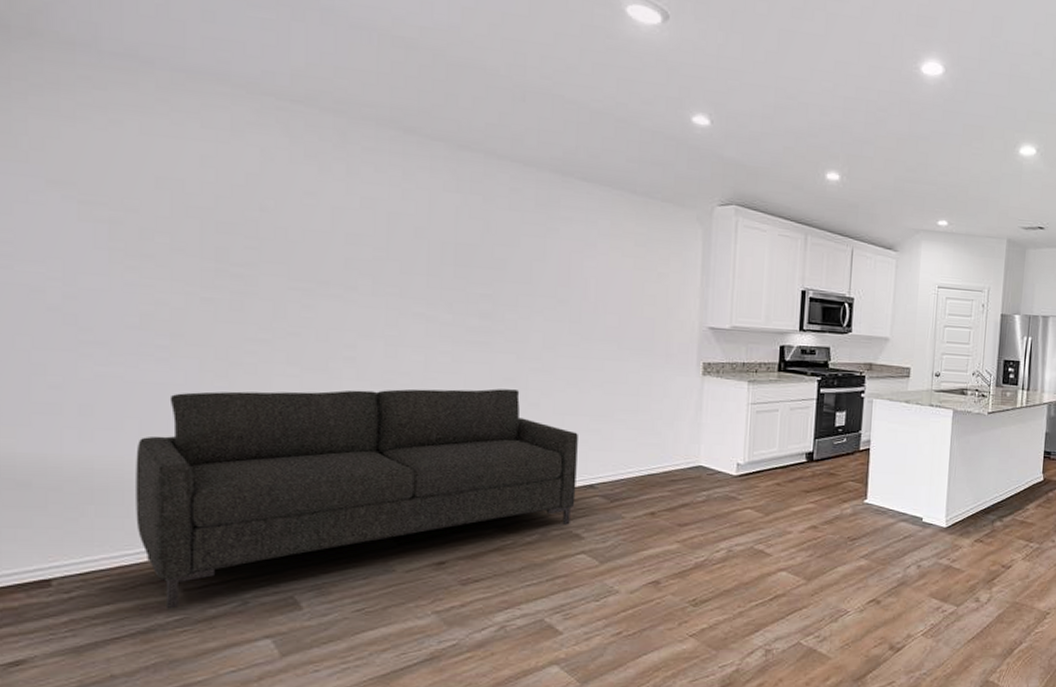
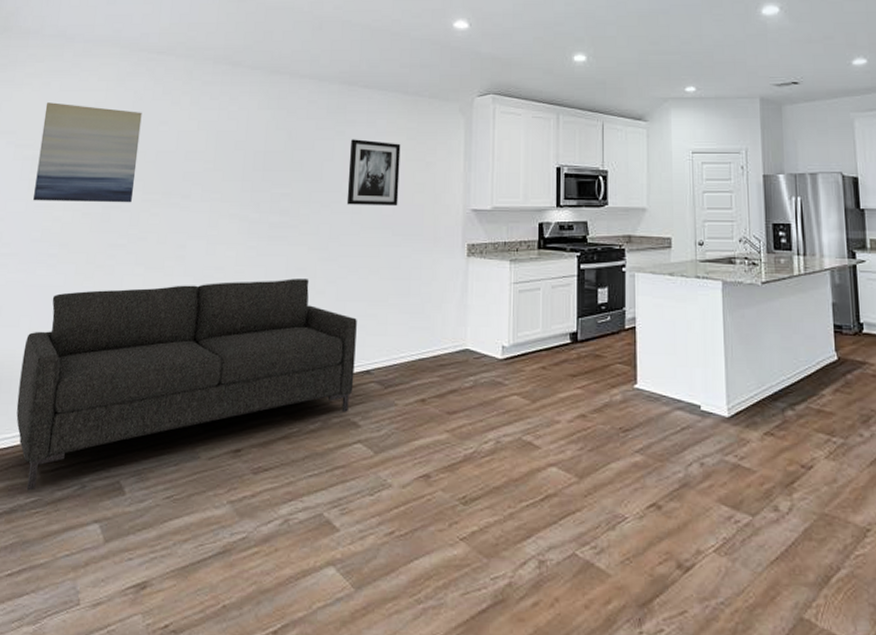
wall art: none [120,148,276,291] -> present [33,102,142,203]
wall art: none [563,239,628,318] -> present [346,139,401,206]

